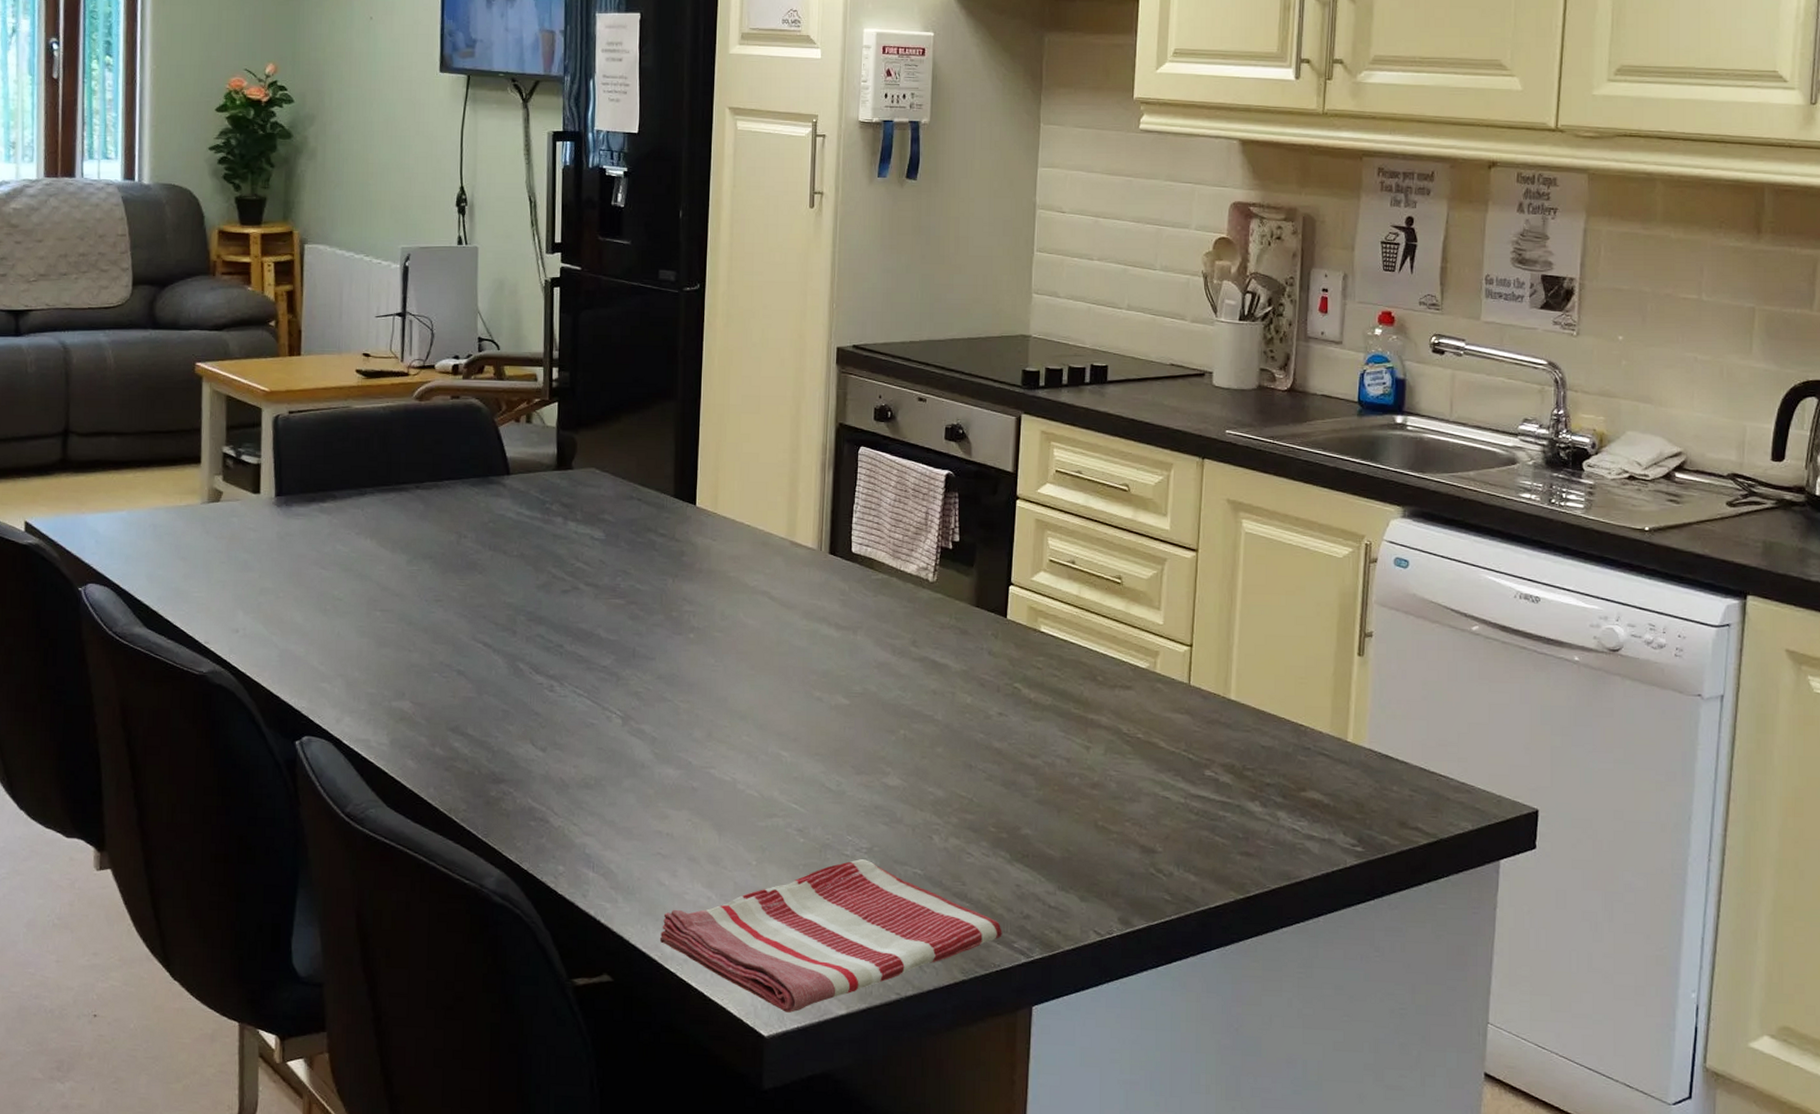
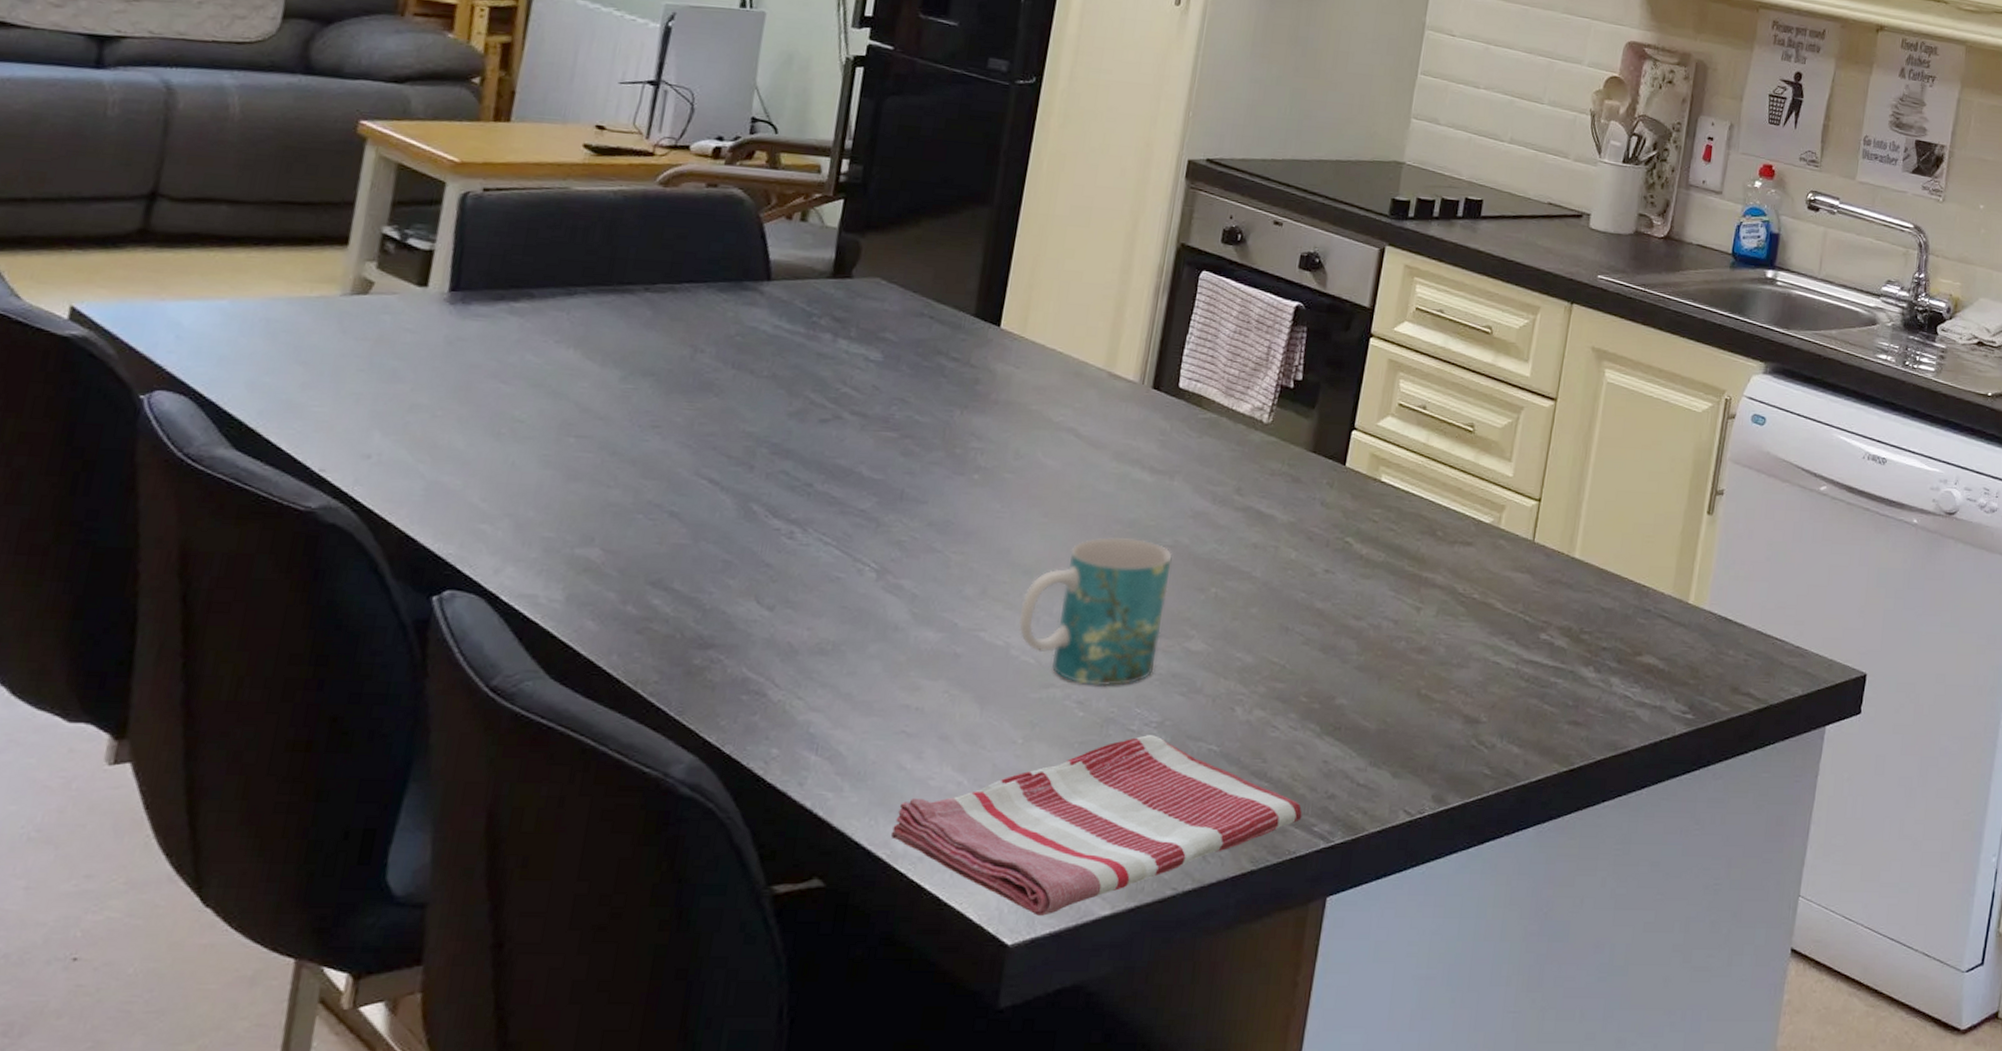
mug: none [741,686,863,817] -> present [1018,537,1173,687]

